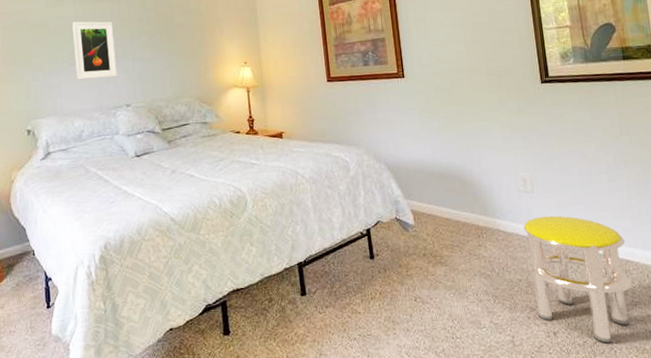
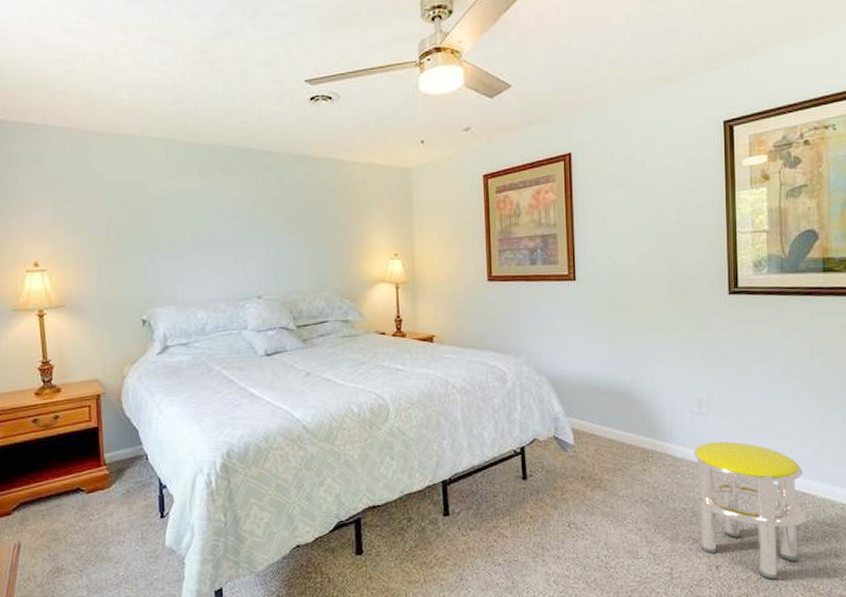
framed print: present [72,21,117,80] -> none [197,197,248,265]

